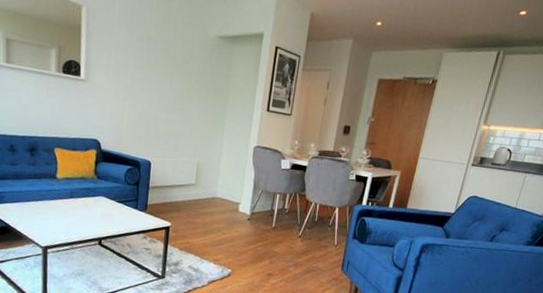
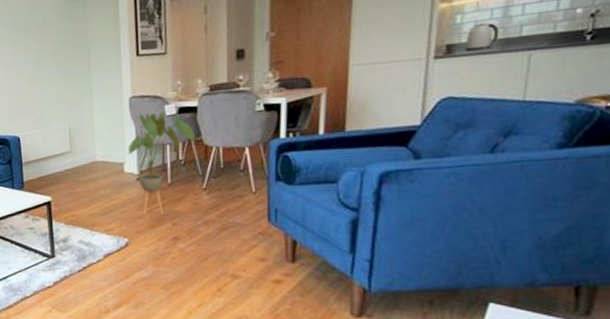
house plant: none [244,162,301,254] -> present [128,112,195,217]

